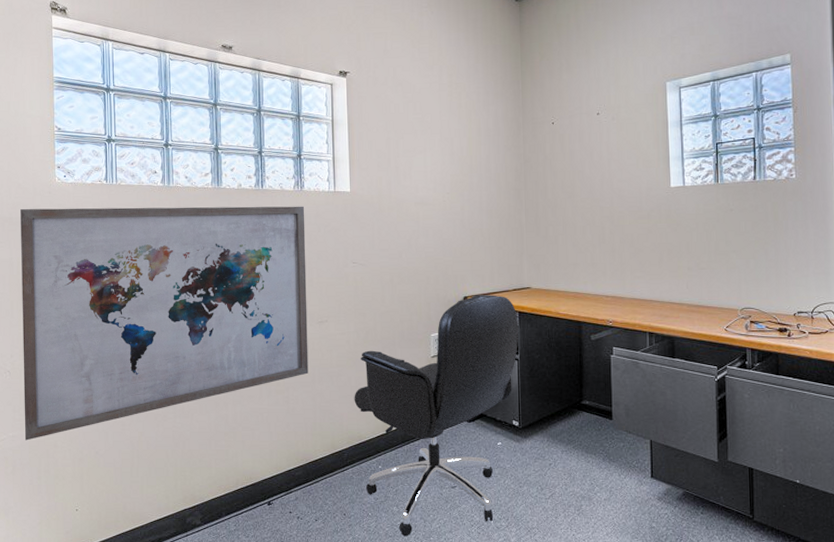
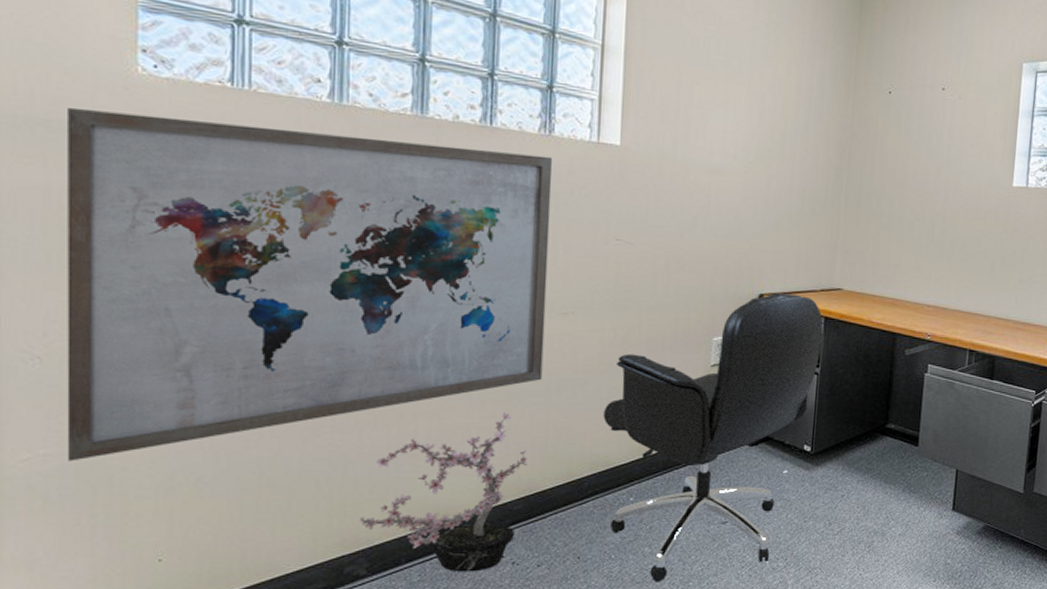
potted plant: none [194,399,303,524] -> present [359,411,527,572]

